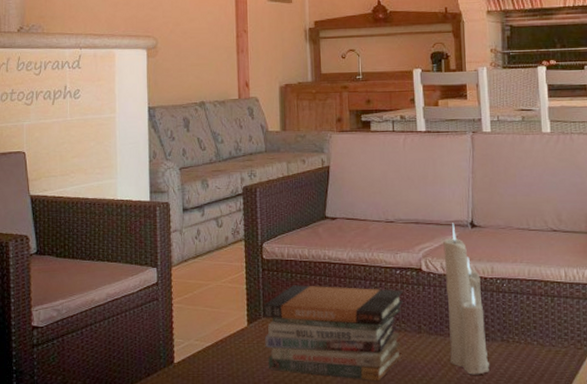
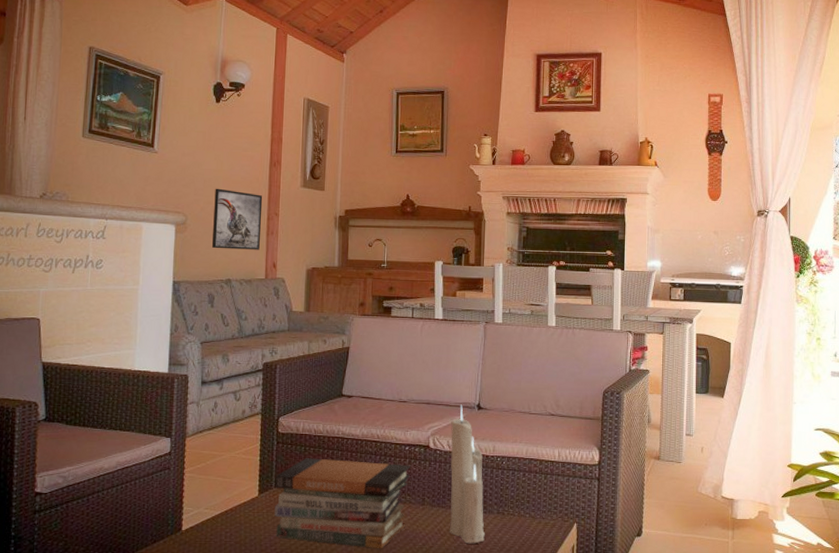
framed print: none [183,9,231,71] -> present [212,188,263,250]

